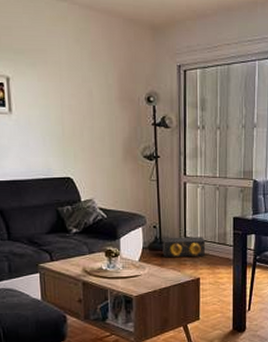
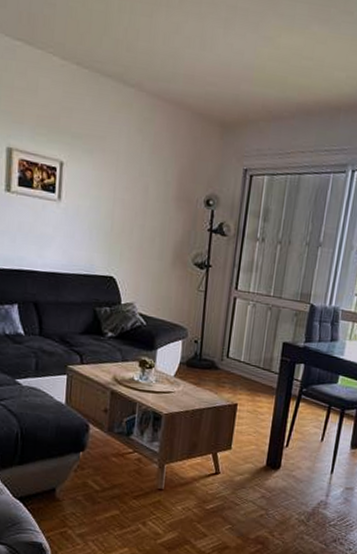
speaker: present [162,236,206,258] -> none [201,354,249,380]

